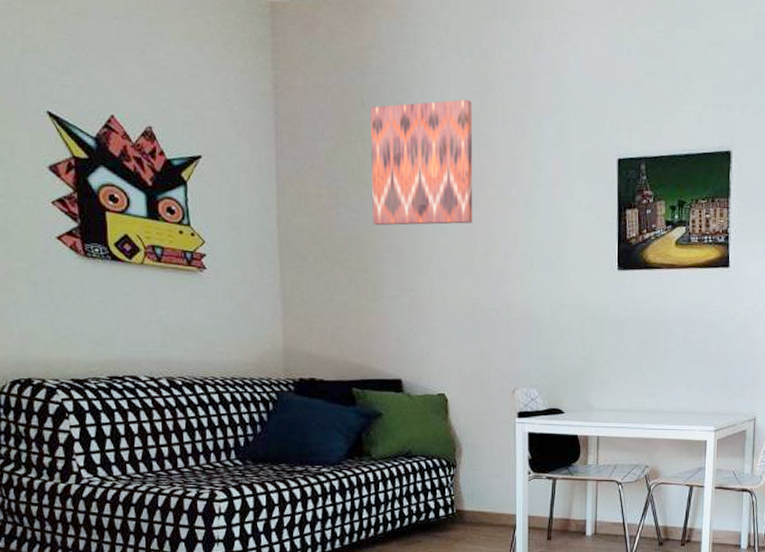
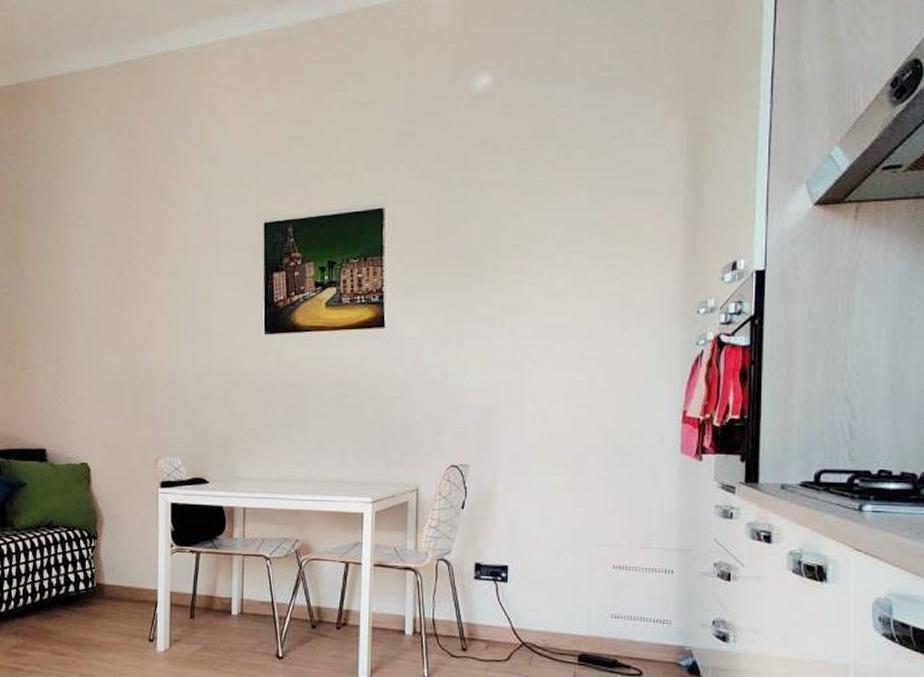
wall art: present [370,99,473,226] -> none [23,175,120,299]

